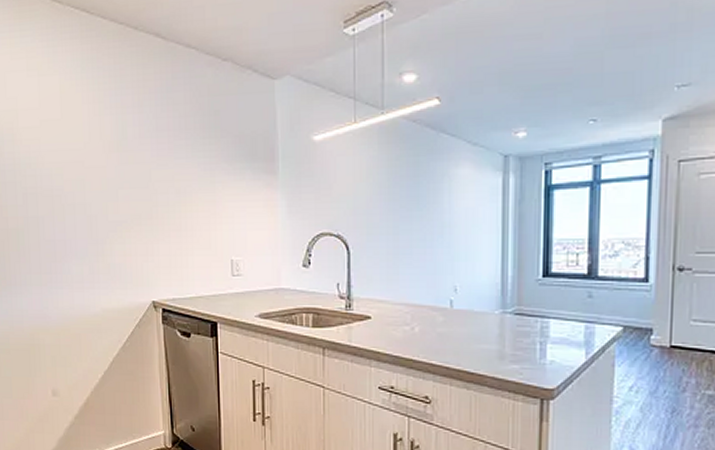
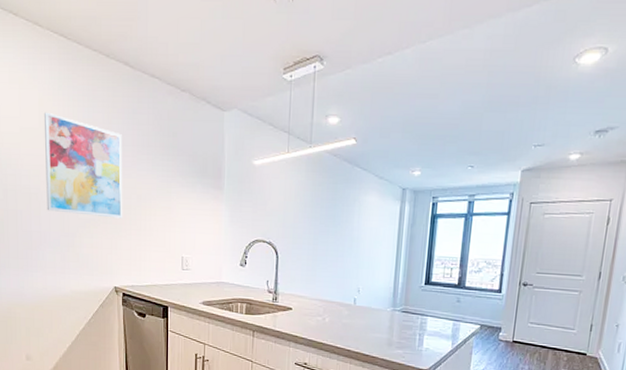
wall art: none [65,99,160,218] -> present [43,112,123,219]

